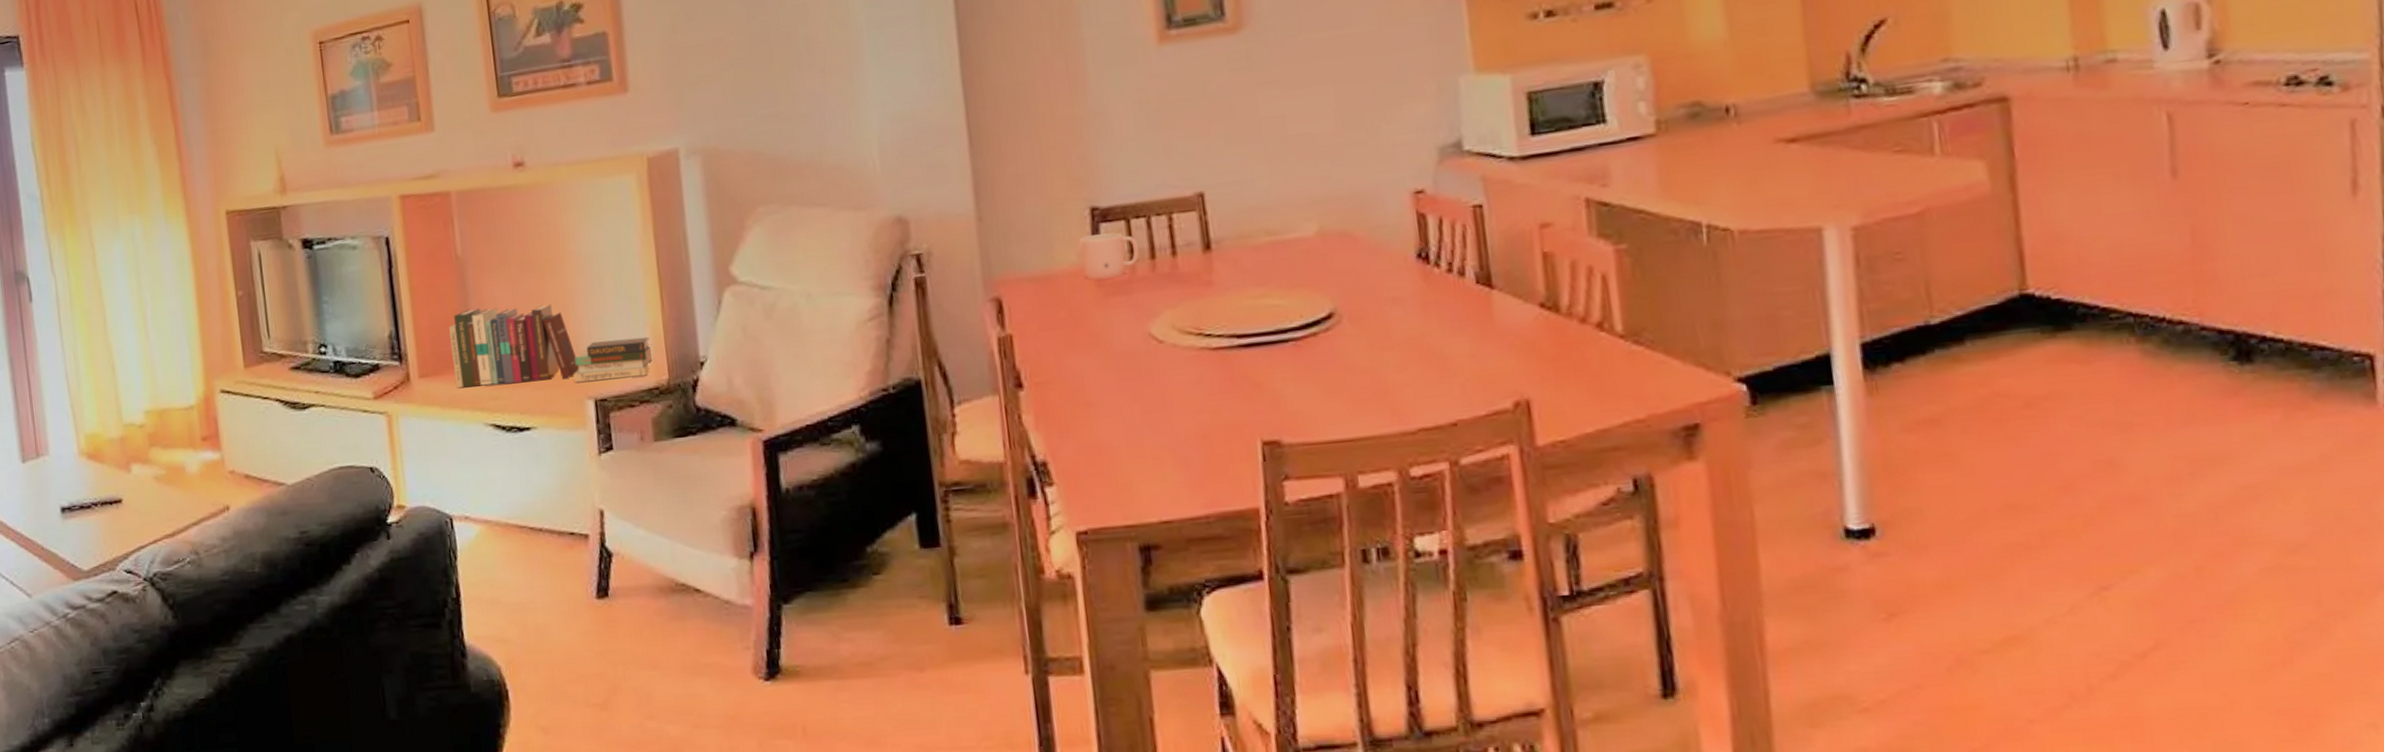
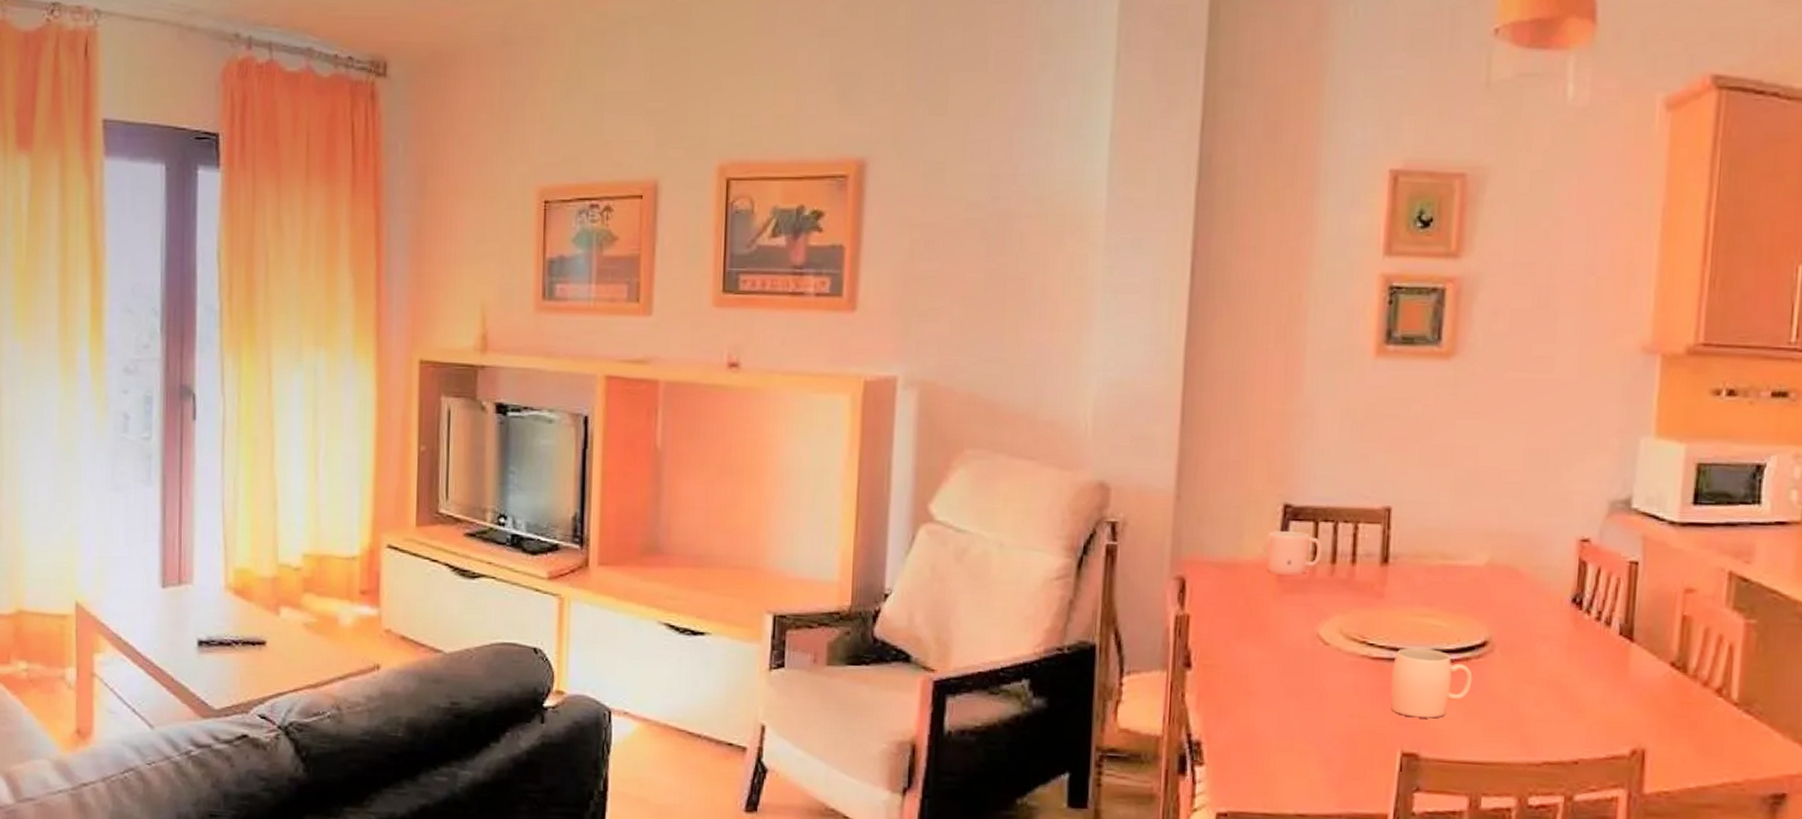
books: present [449,304,580,389] -> none [635,504,764,589]
books: present [574,336,654,382] -> none [756,557,840,599]
mug: none [1235,329,1325,404] -> present [1390,647,1473,719]

